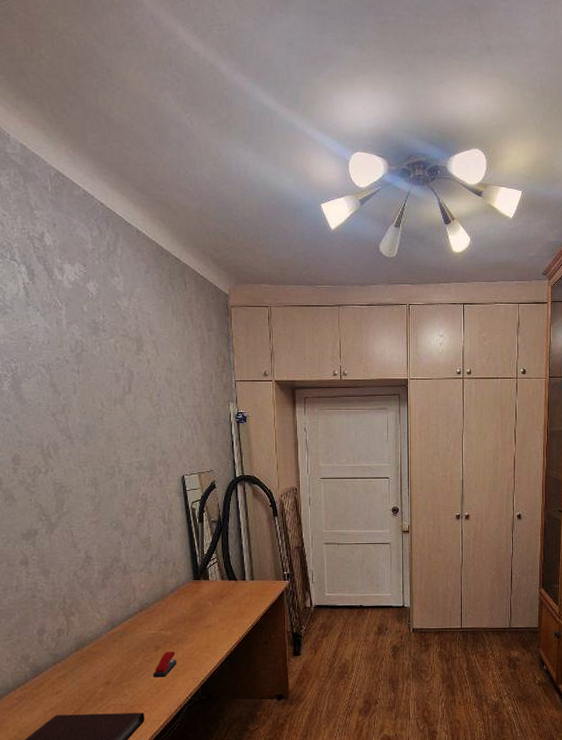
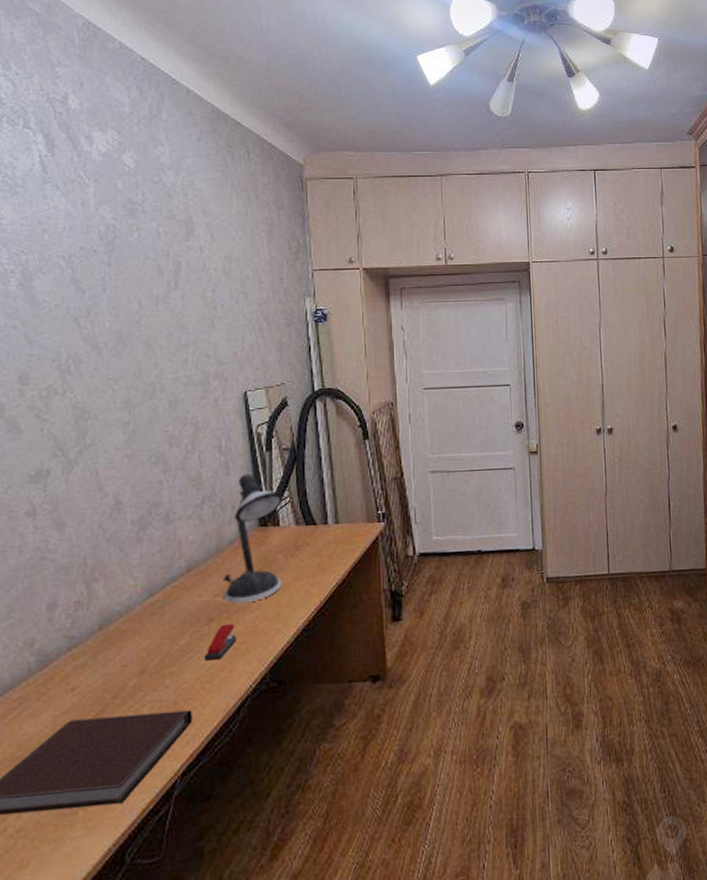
desk lamp: none [166,539,212,636] -> present [222,473,283,603]

